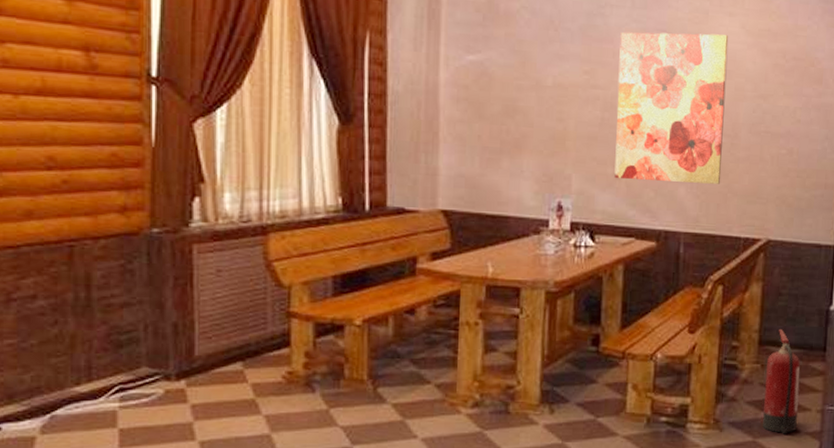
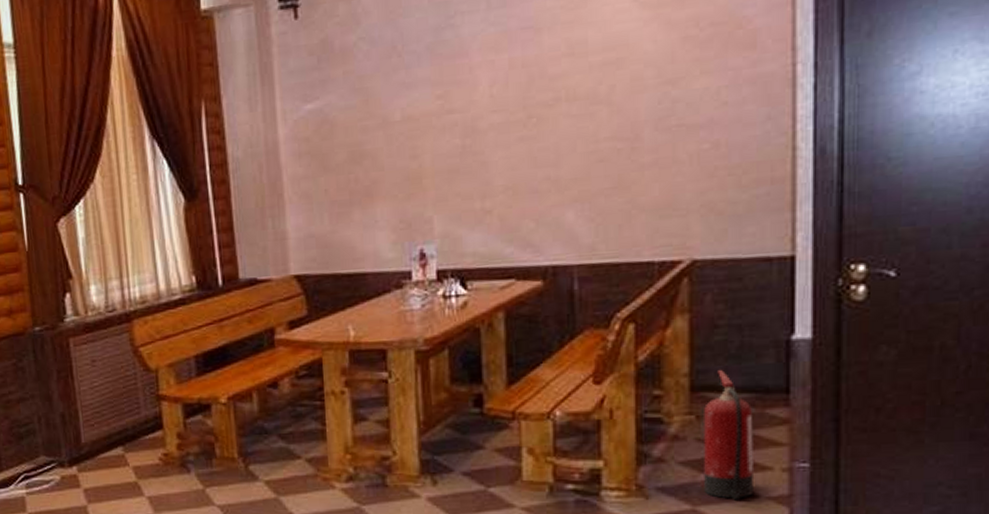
wall art: present [614,32,729,184] -> none [476,15,621,214]

